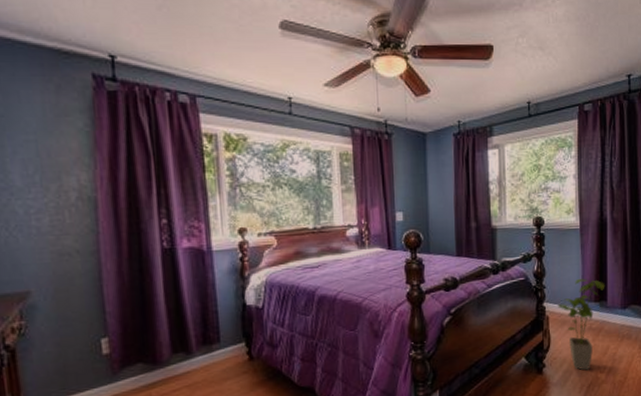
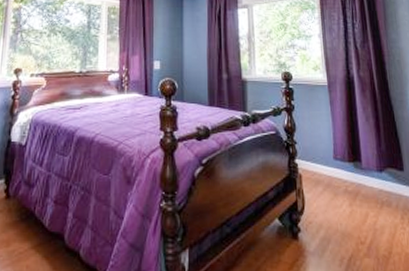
house plant: present [557,278,605,371] -> none [309,135,358,240]

